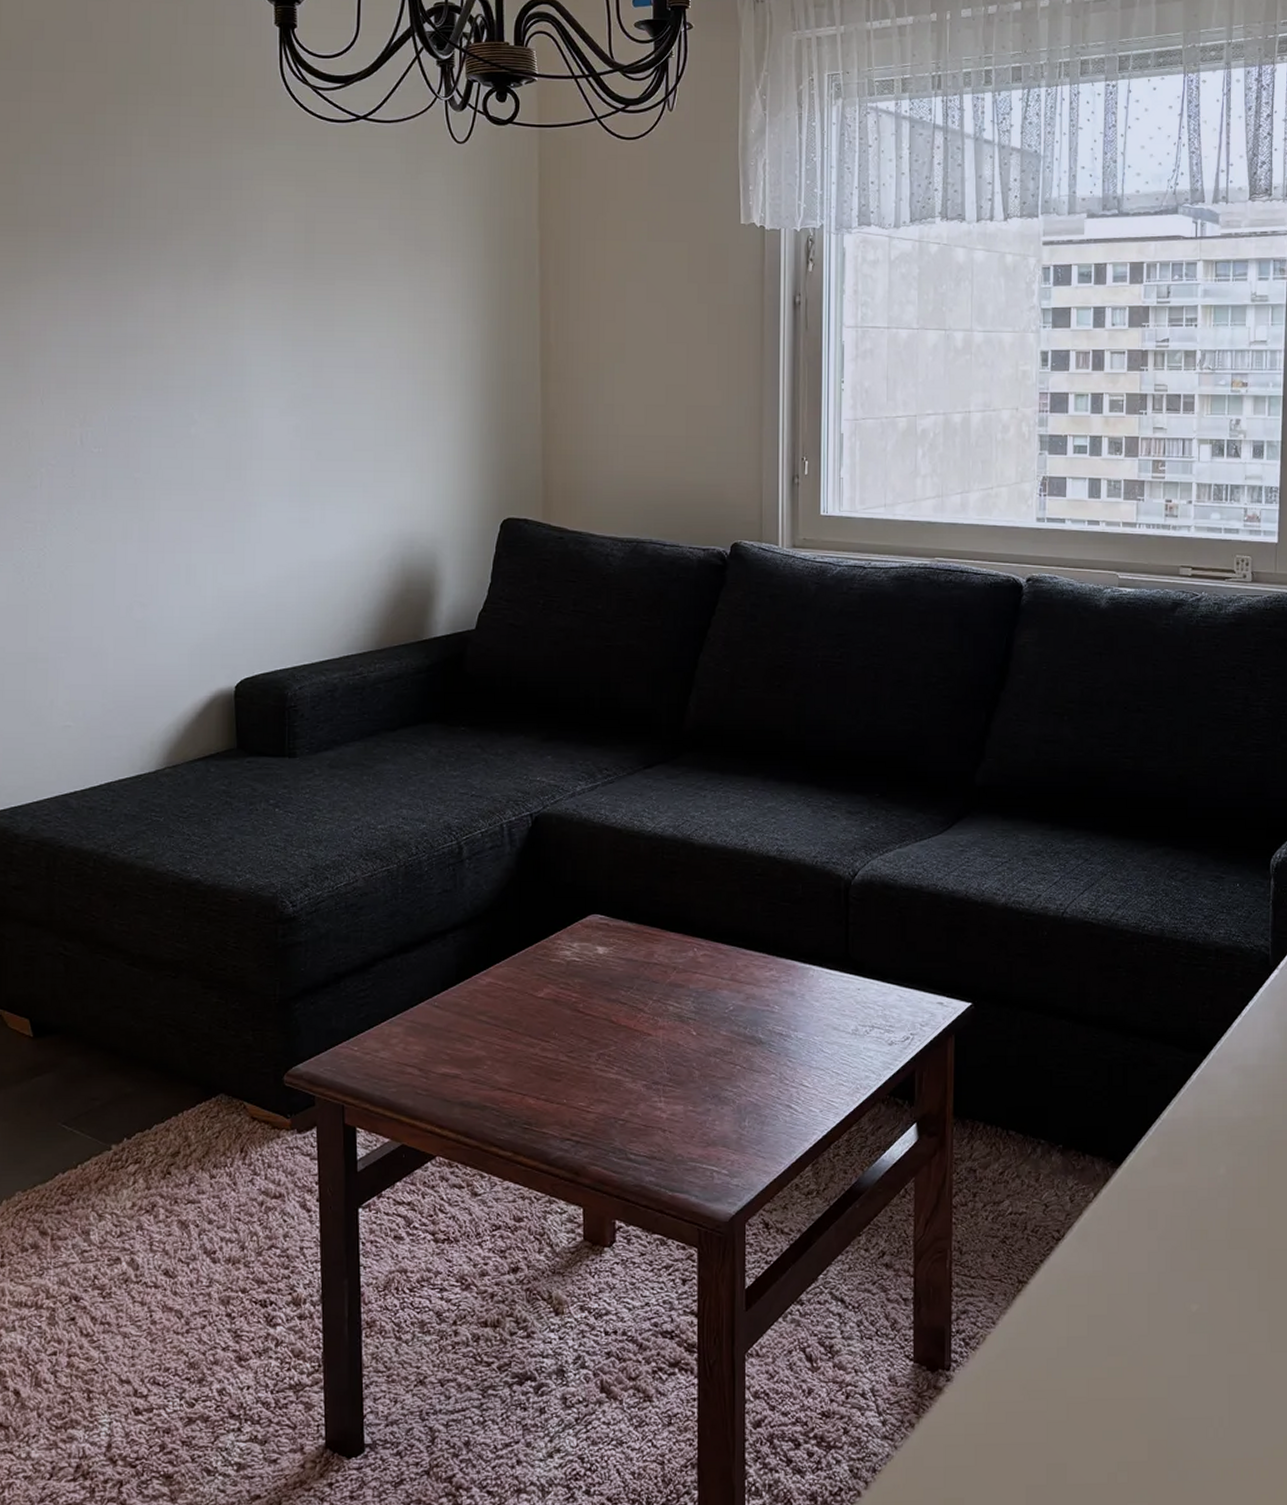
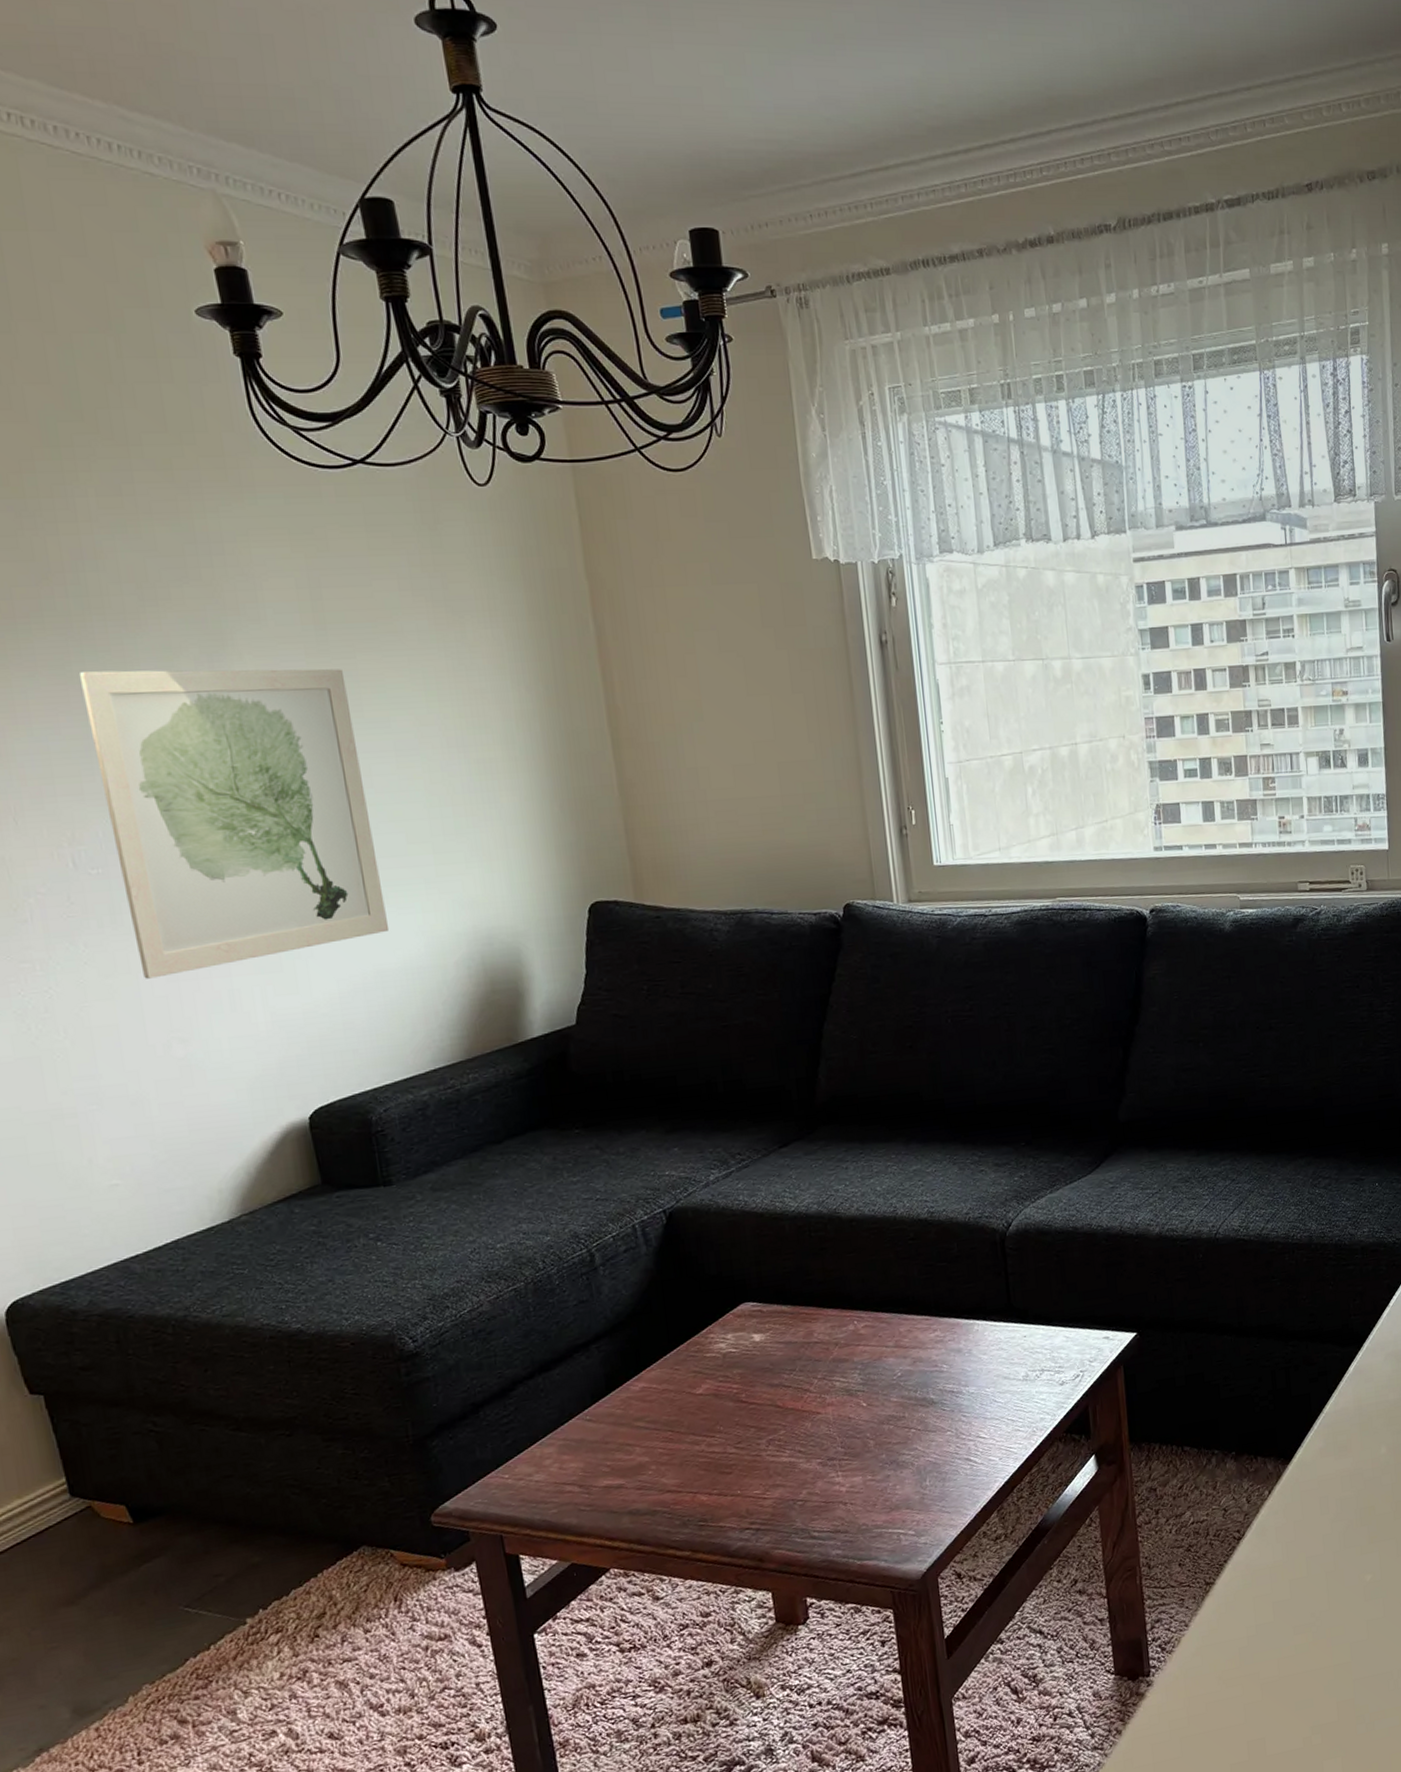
wall art: none [111,281,328,547] -> present [78,668,390,979]

